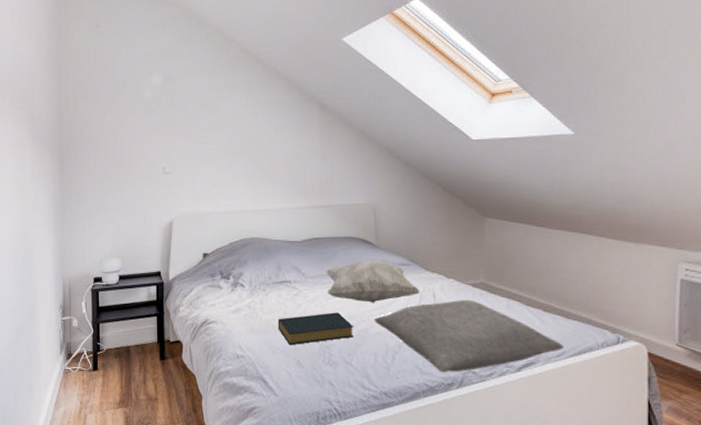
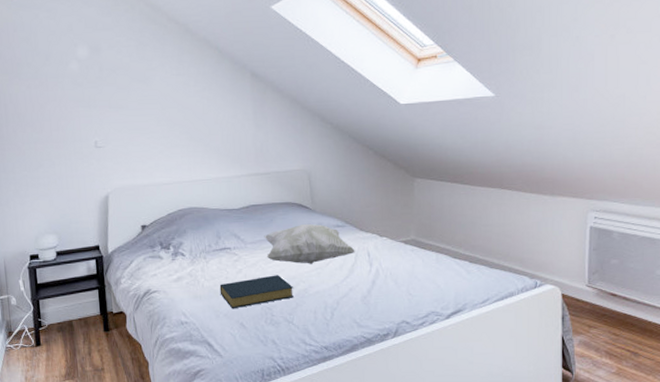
pillow: present [373,299,565,373] -> none [312,255,489,325]

